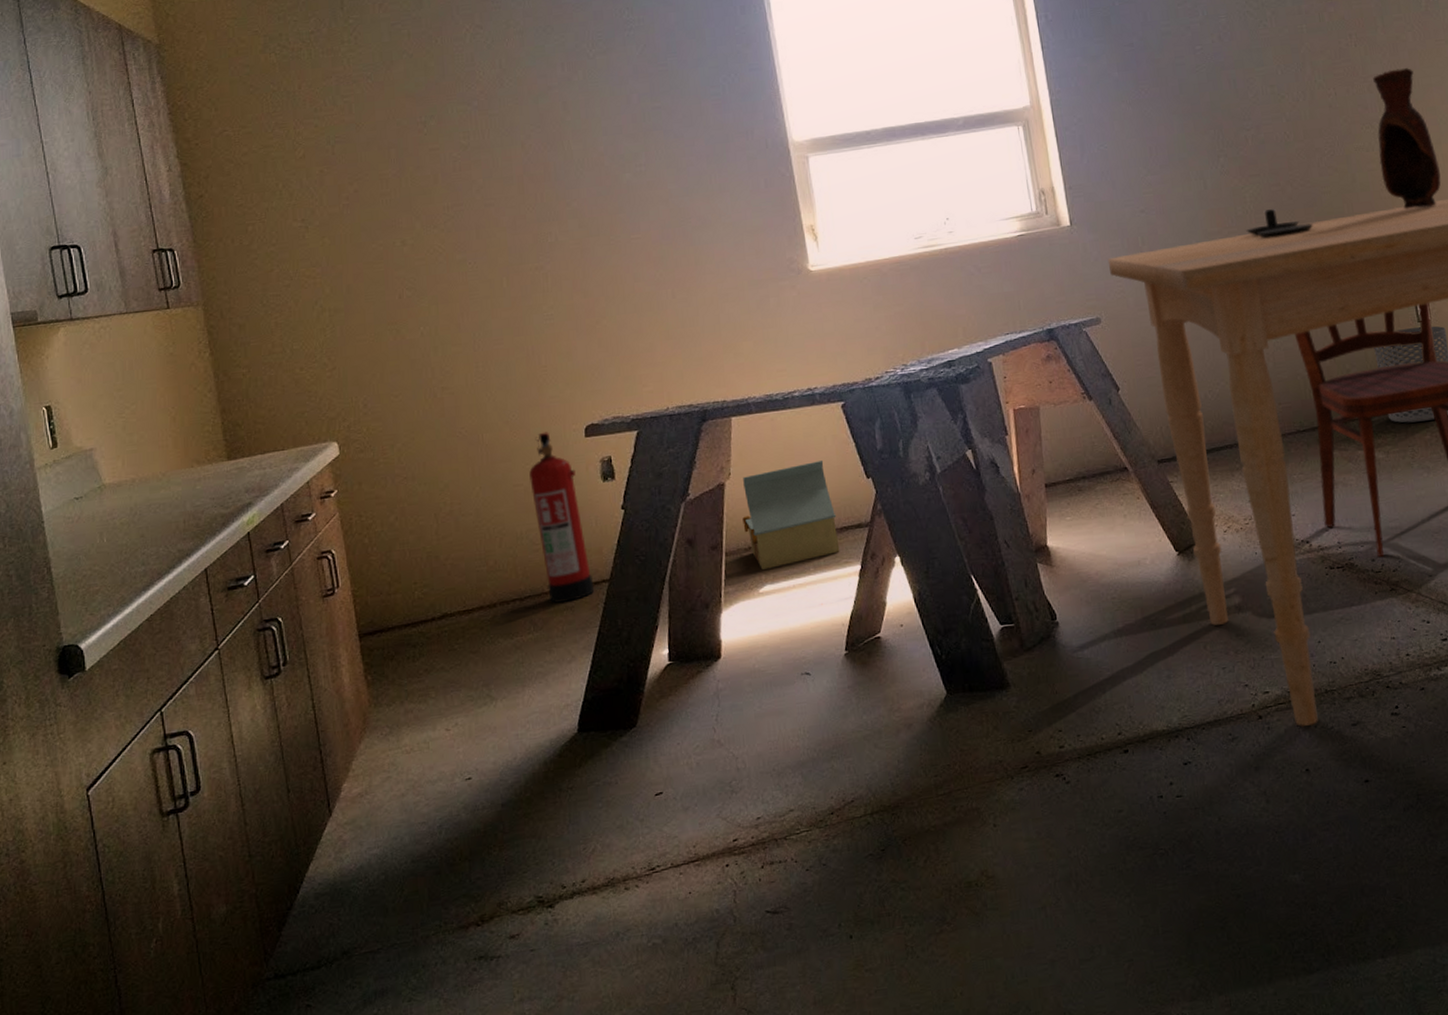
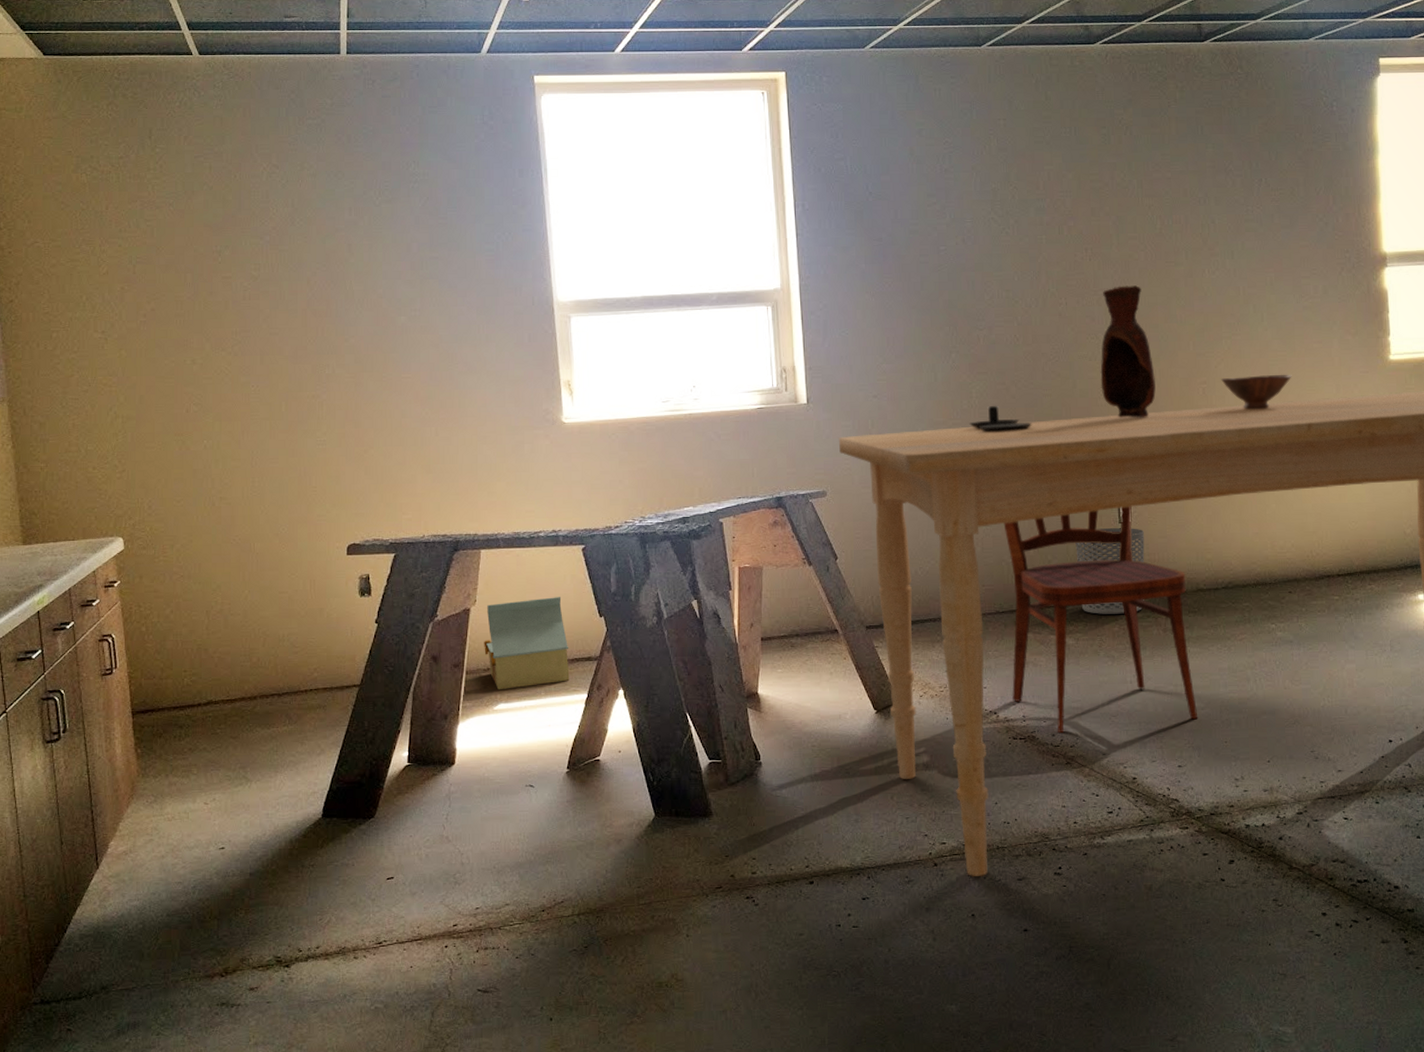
fire extinguisher: present [529,432,595,603] -> none [294,547,346,702]

